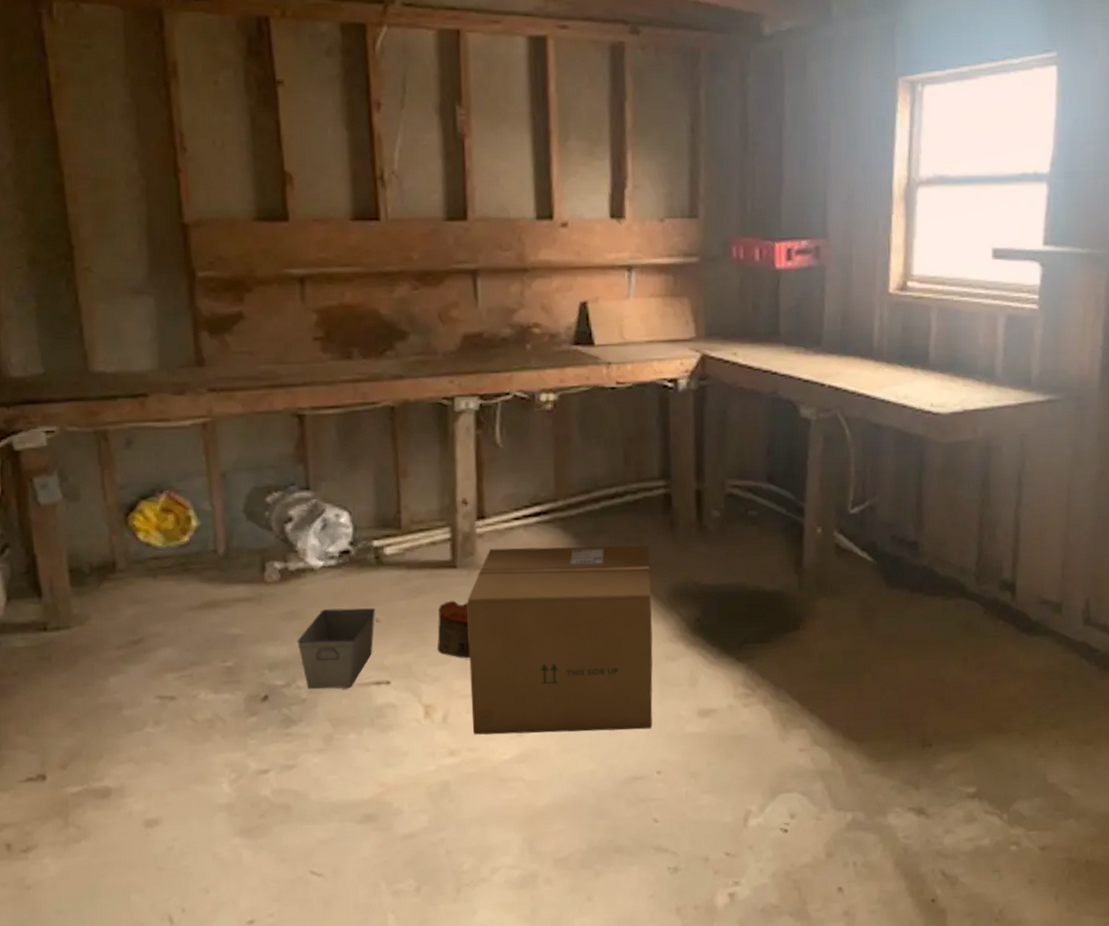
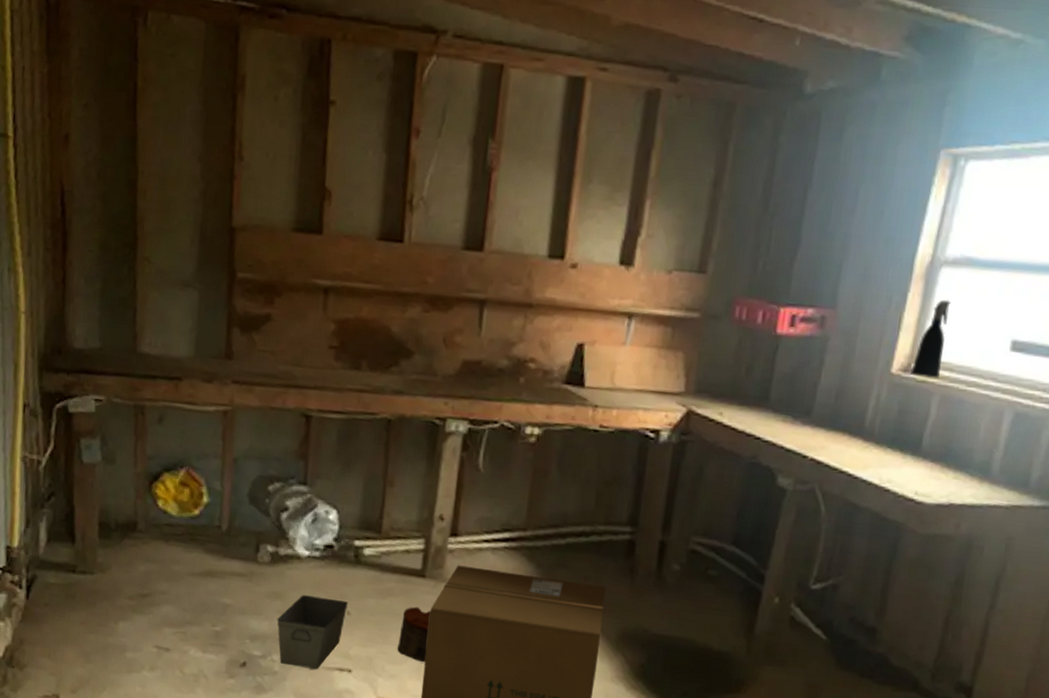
spray bottle: none [907,218,934,294] -> present [910,299,951,379]

